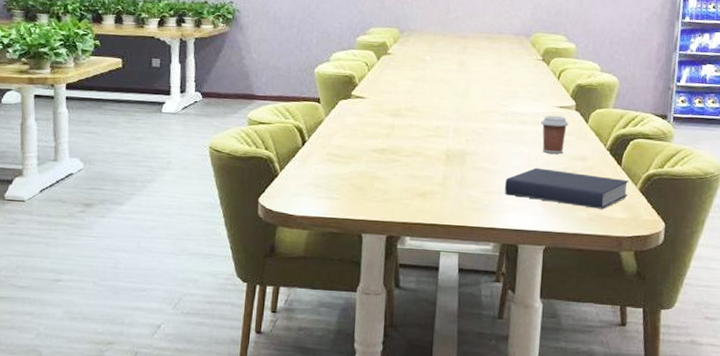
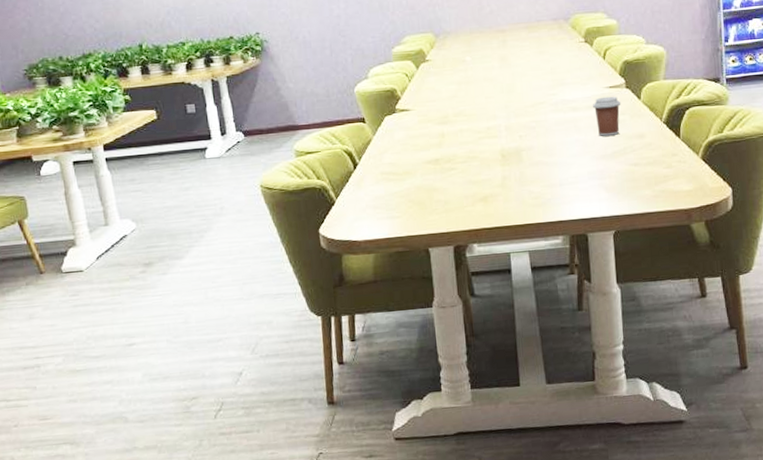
book: present [504,167,629,209] -> none [565,150,691,186]

